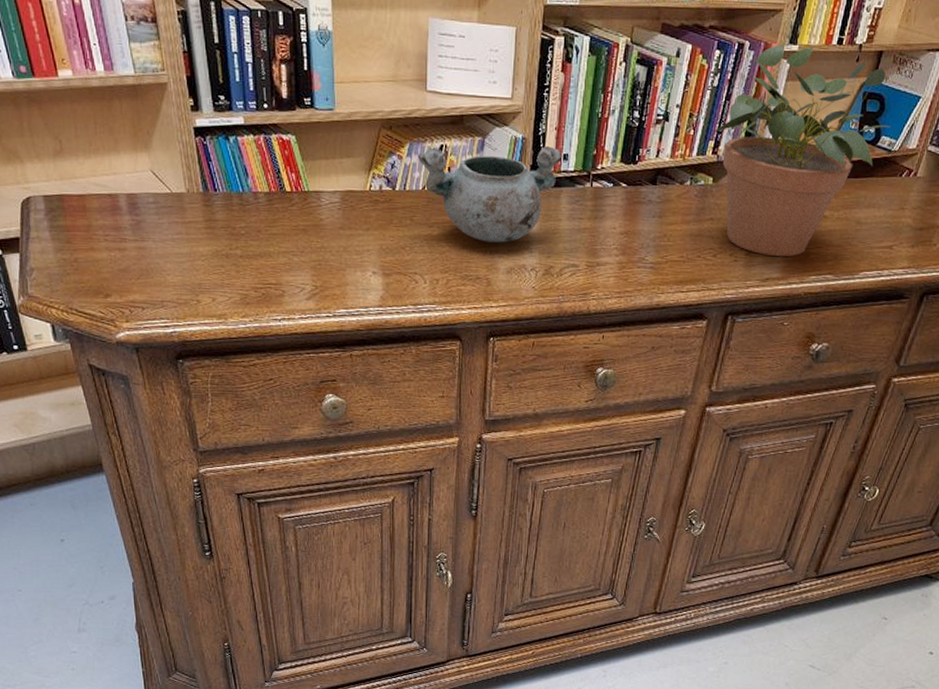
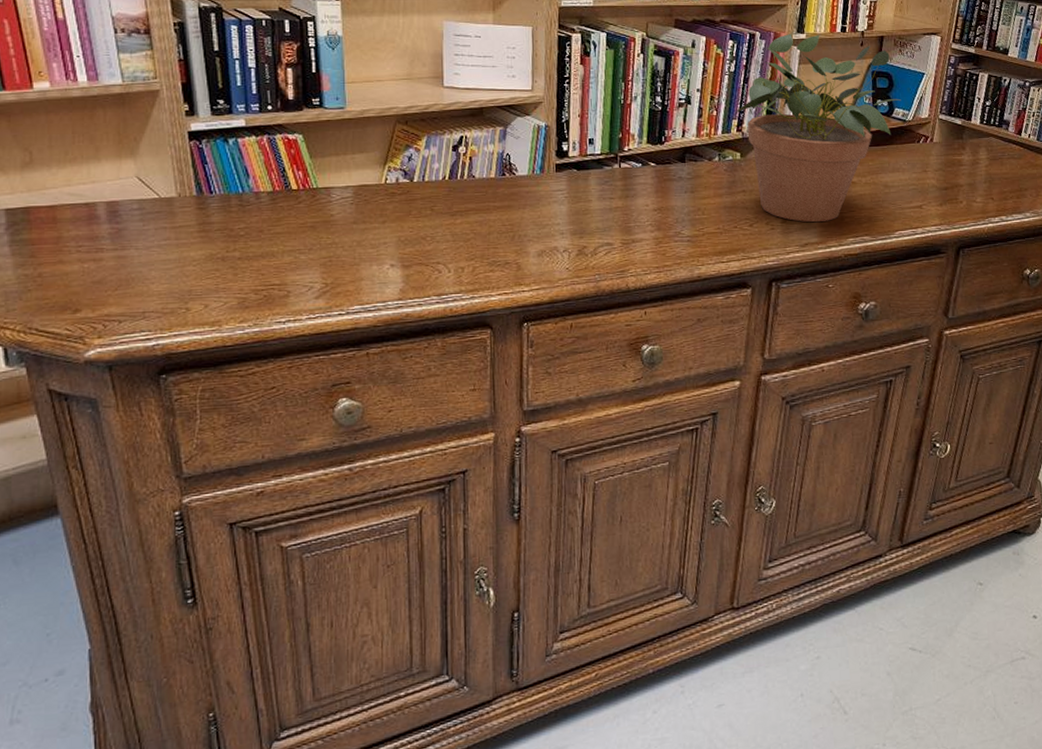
decorative bowl: present [418,146,563,243] -> none [437,132,588,227]

